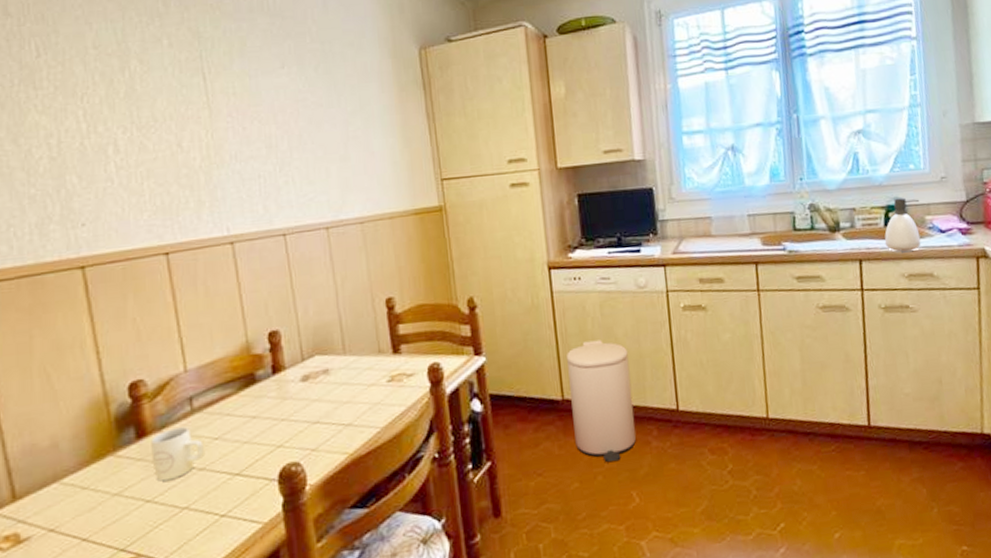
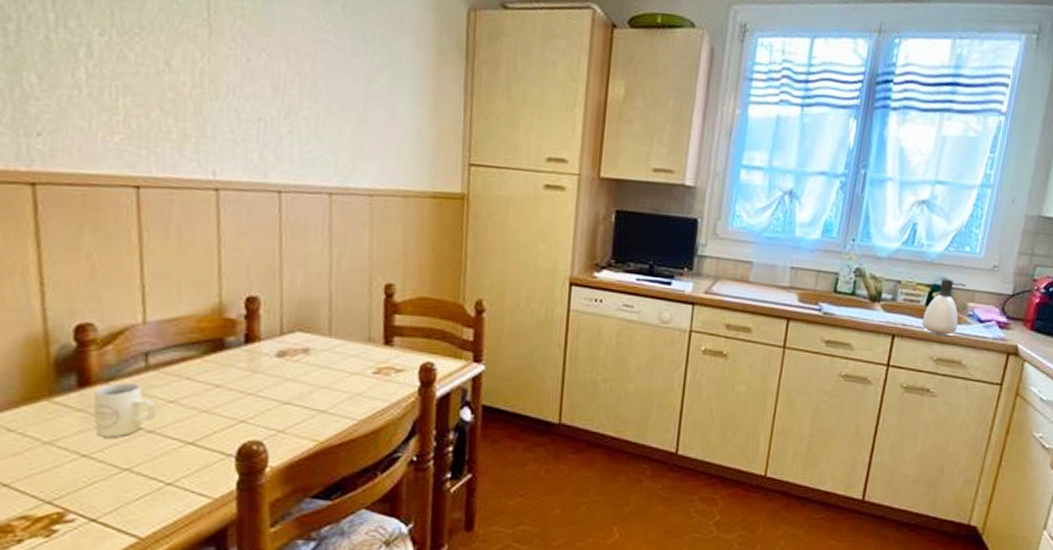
pedal bin: present [566,339,636,463] -> none [564,368,637,495]

